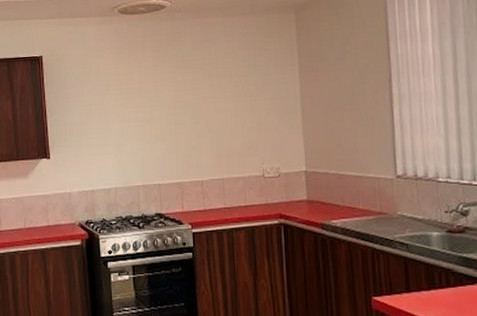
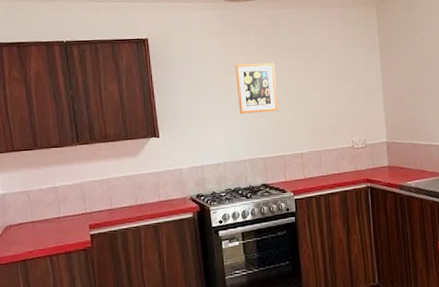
picture frame: none [130,79,177,136] -> present [235,62,279,114]

